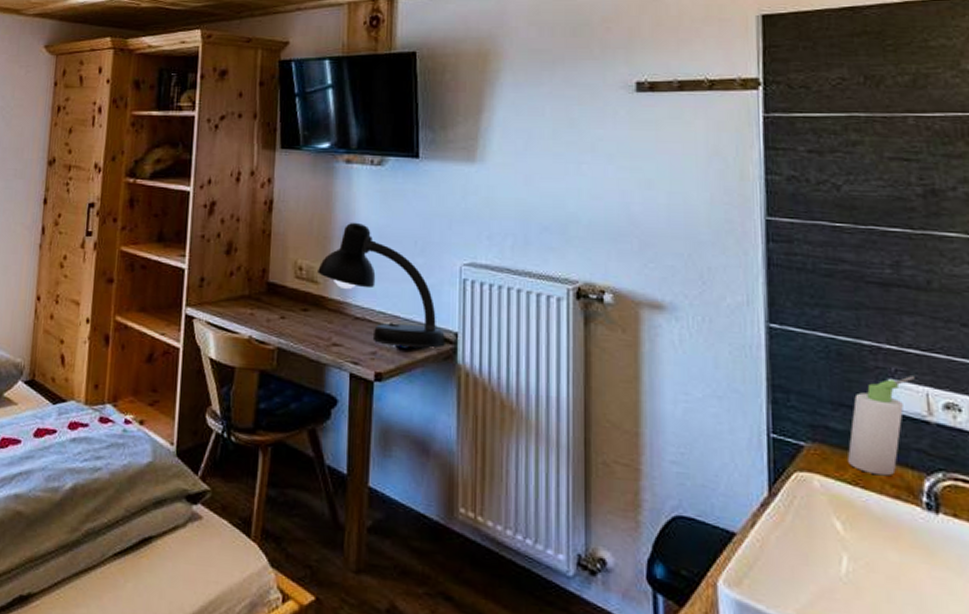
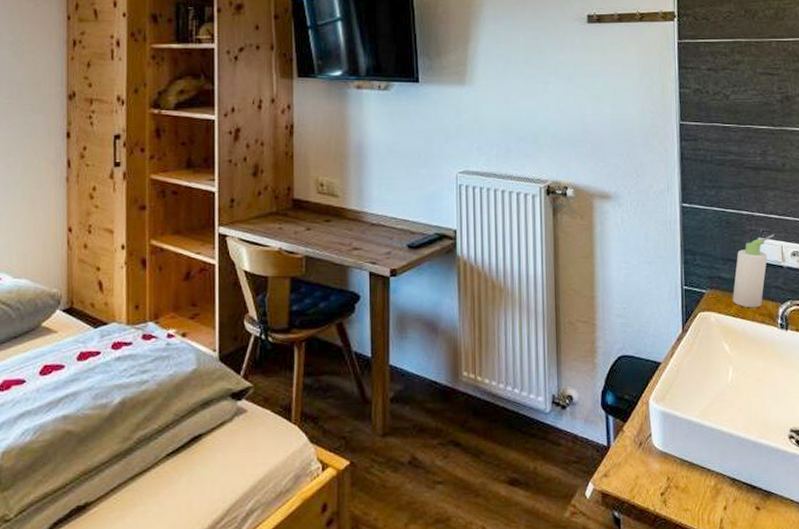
desk lamp: present [318,222,445,348] -> none [337,141,447,245]

